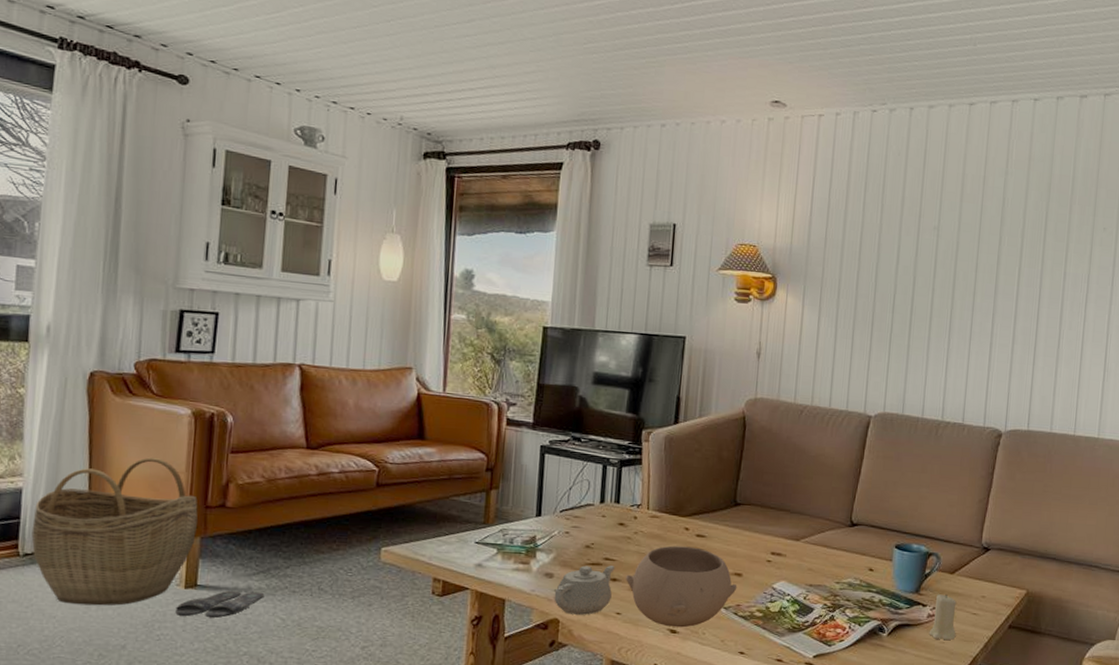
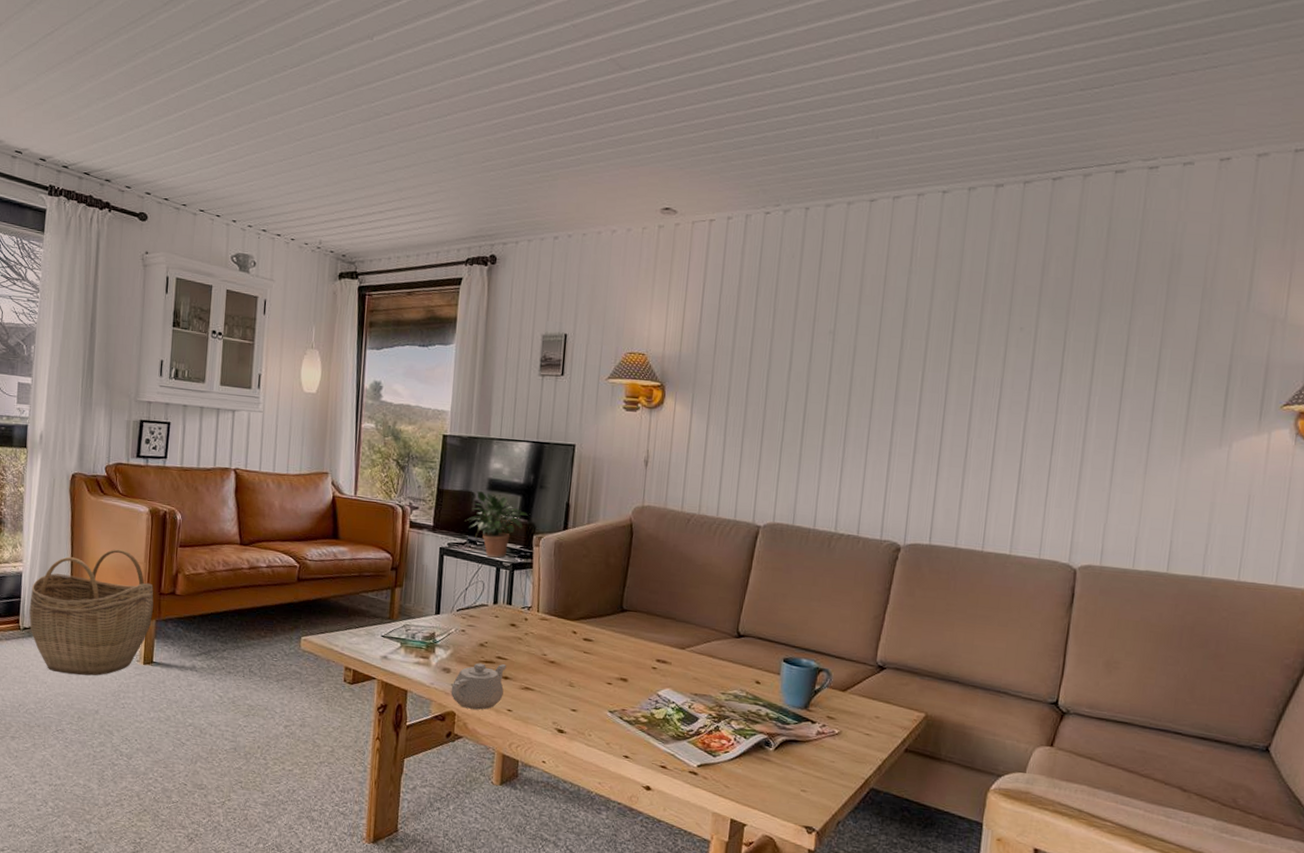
slippers: present [175,590,265,617] -> none [136,668,206,691]
potted plant: none [569,386,639,455] -> present [466,491,531,558]
bowl: present [626,546,737,628] -> none [516,648,623,728]
candle: present [929,594,957,641] -> none [818,711,848,760]

